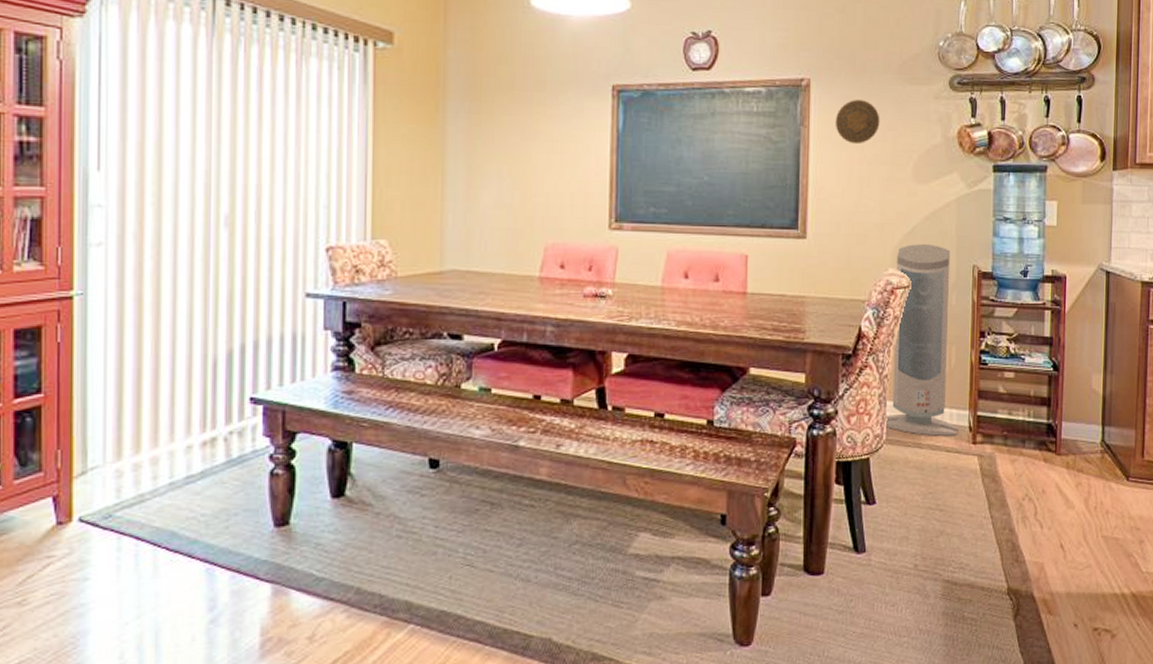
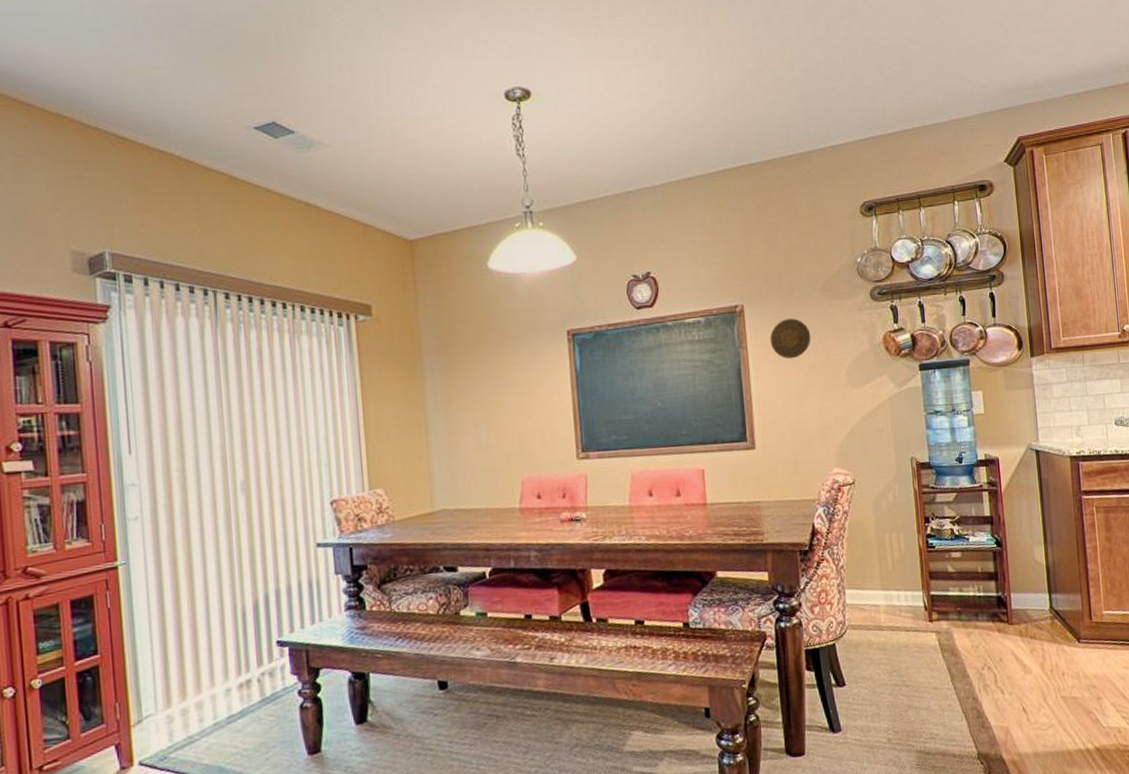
air purifier: present [885,244,958,436] -> none [840,442,914,618]

